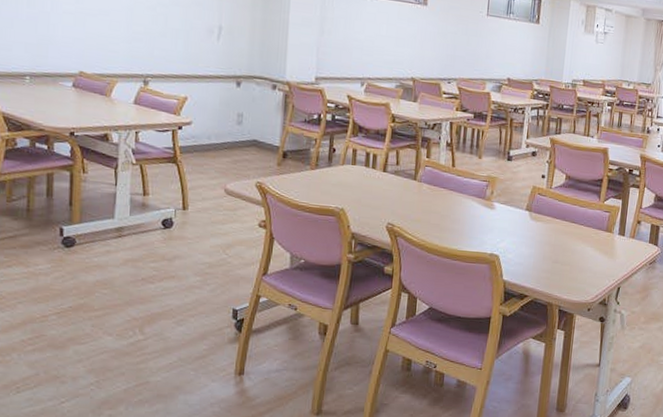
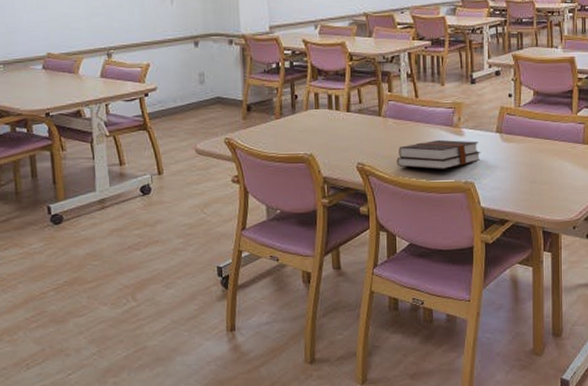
hardback book: none [426,210,509,240] -> present [396,139,481,169]

